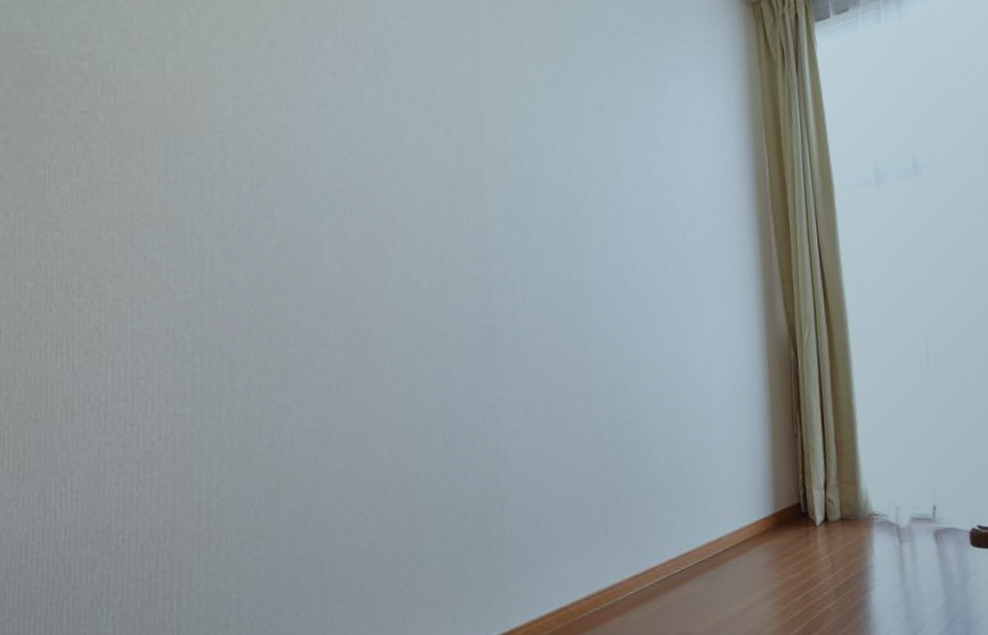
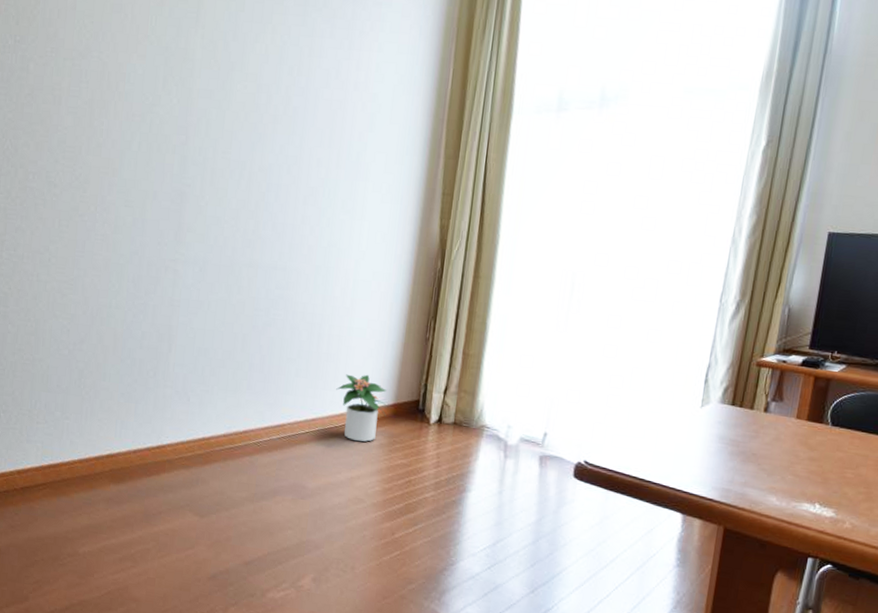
potted plant: none [708,487,768,566] -> present [336,374,387,442]

